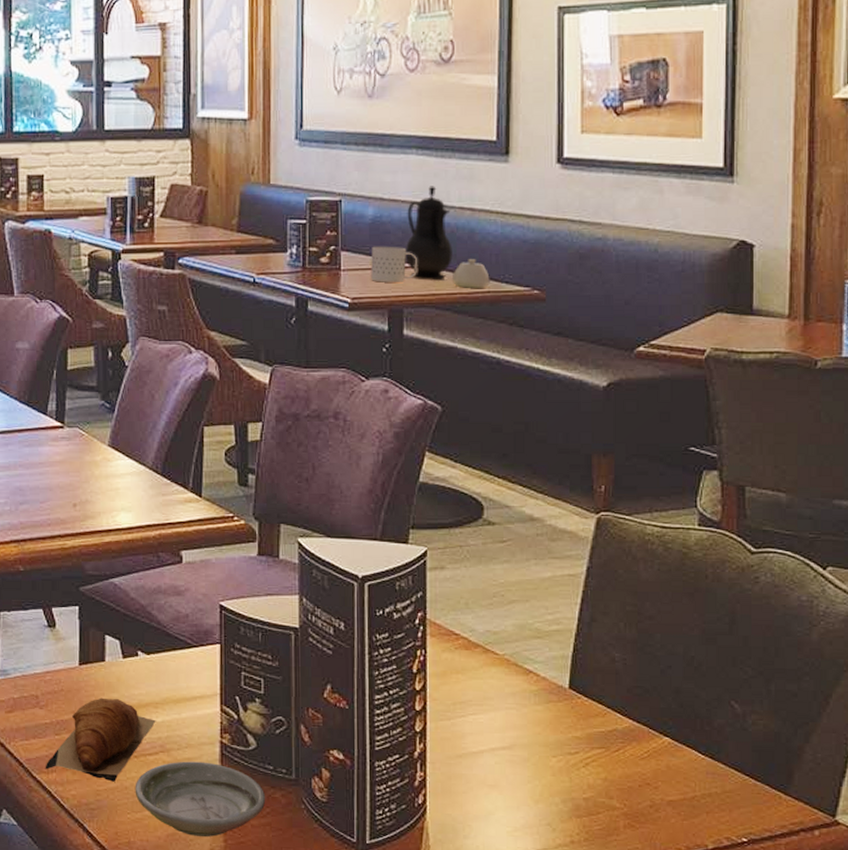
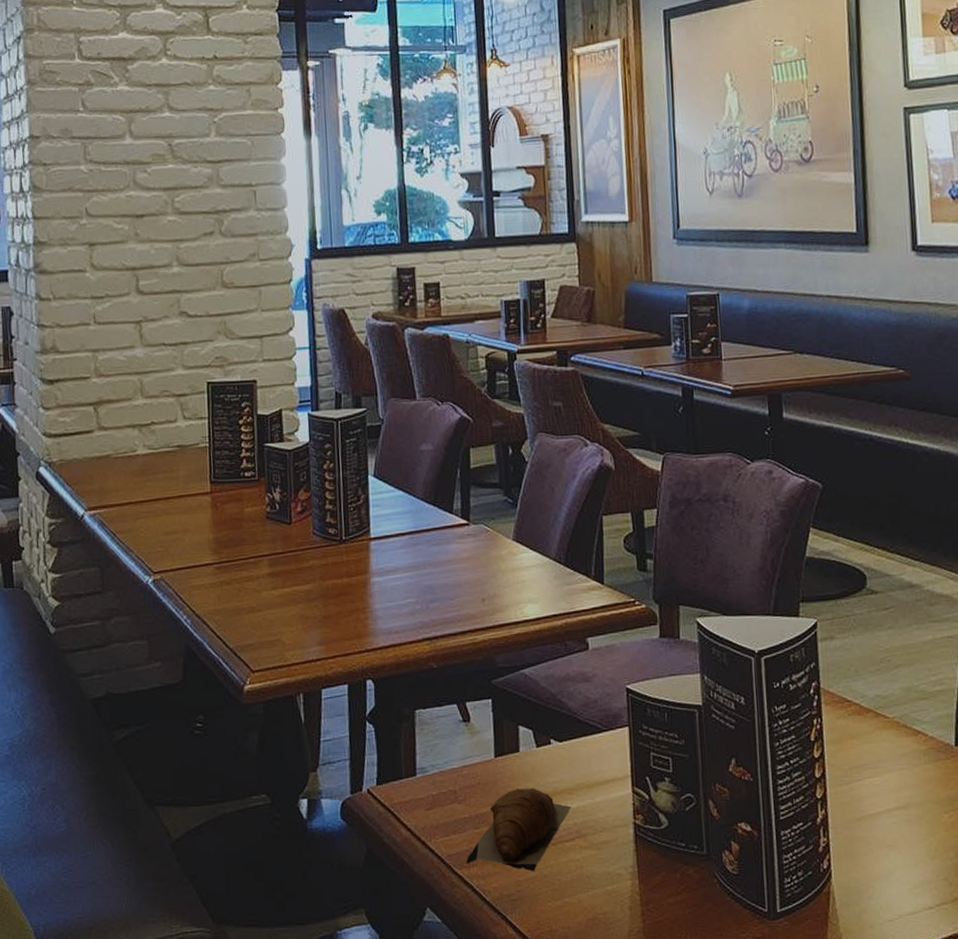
saucer: present [135,761,266,837] -> none [554,844,680,920]
mug: present [371,246,418,284] -> none [749,335,793,370]
coffeepot: present [405,186,453,282] -> none [779,277,824,366]
sugar bowl: present [451,259,490,288] -> none [824,343,859,371]

